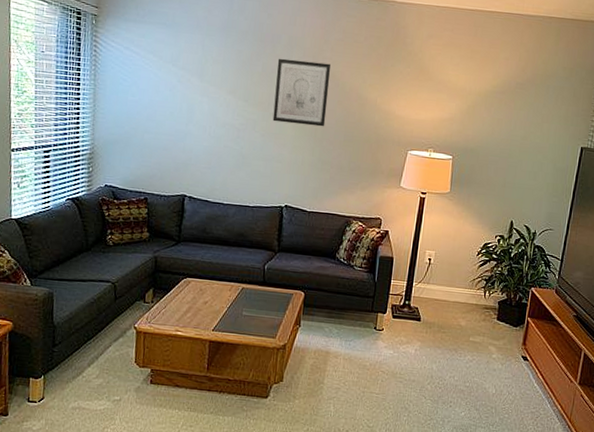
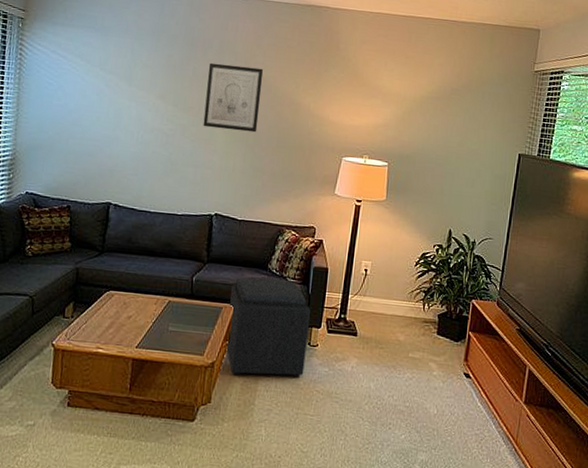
ottoman: none [296,266,377,359] -> present [225,277,311,377]

